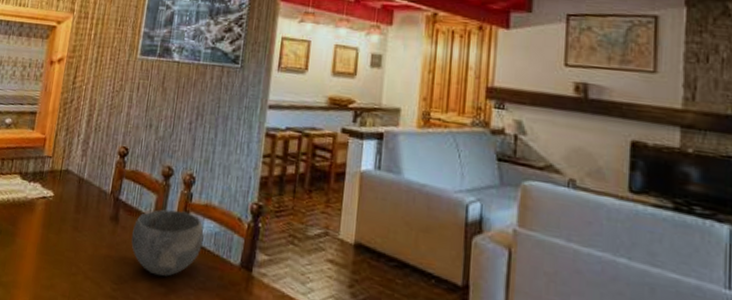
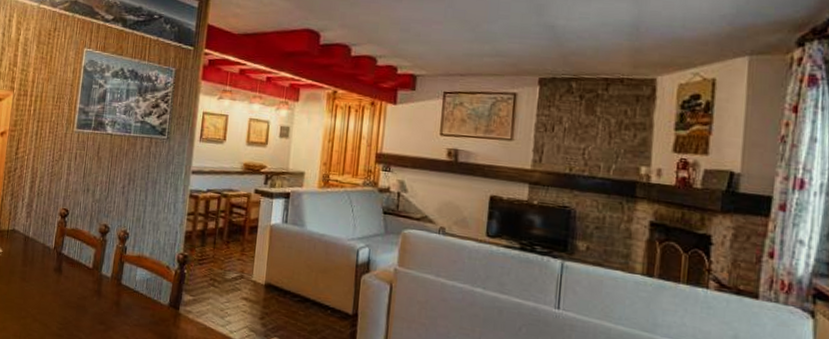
bowl: present [131,209,204,277] -> none [73,261,137,317]

